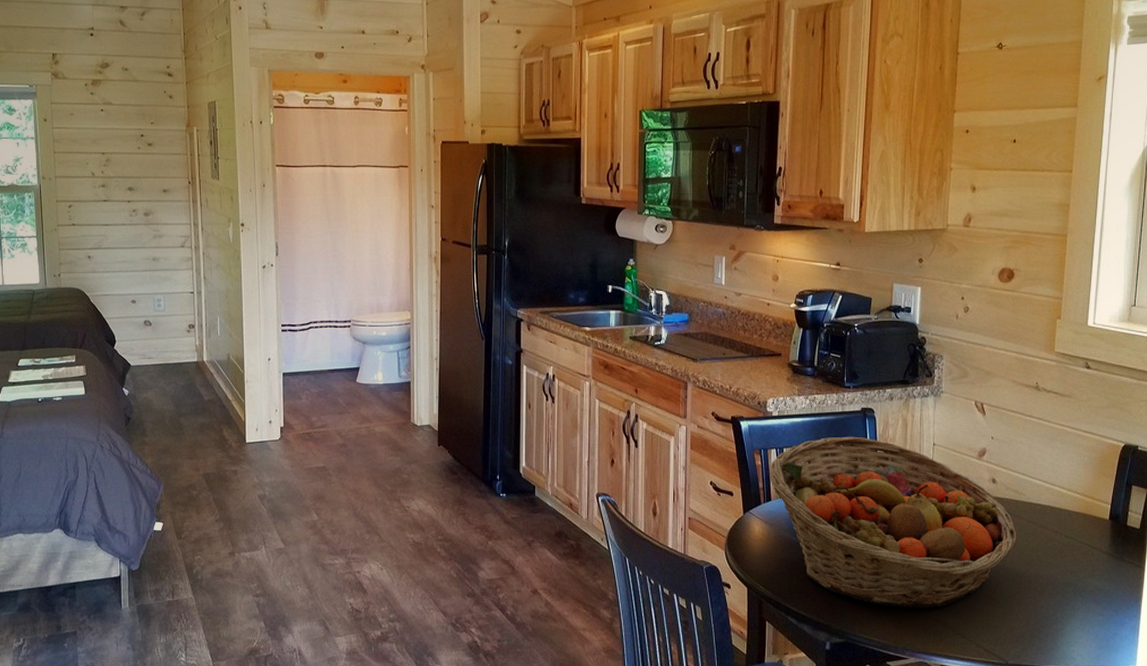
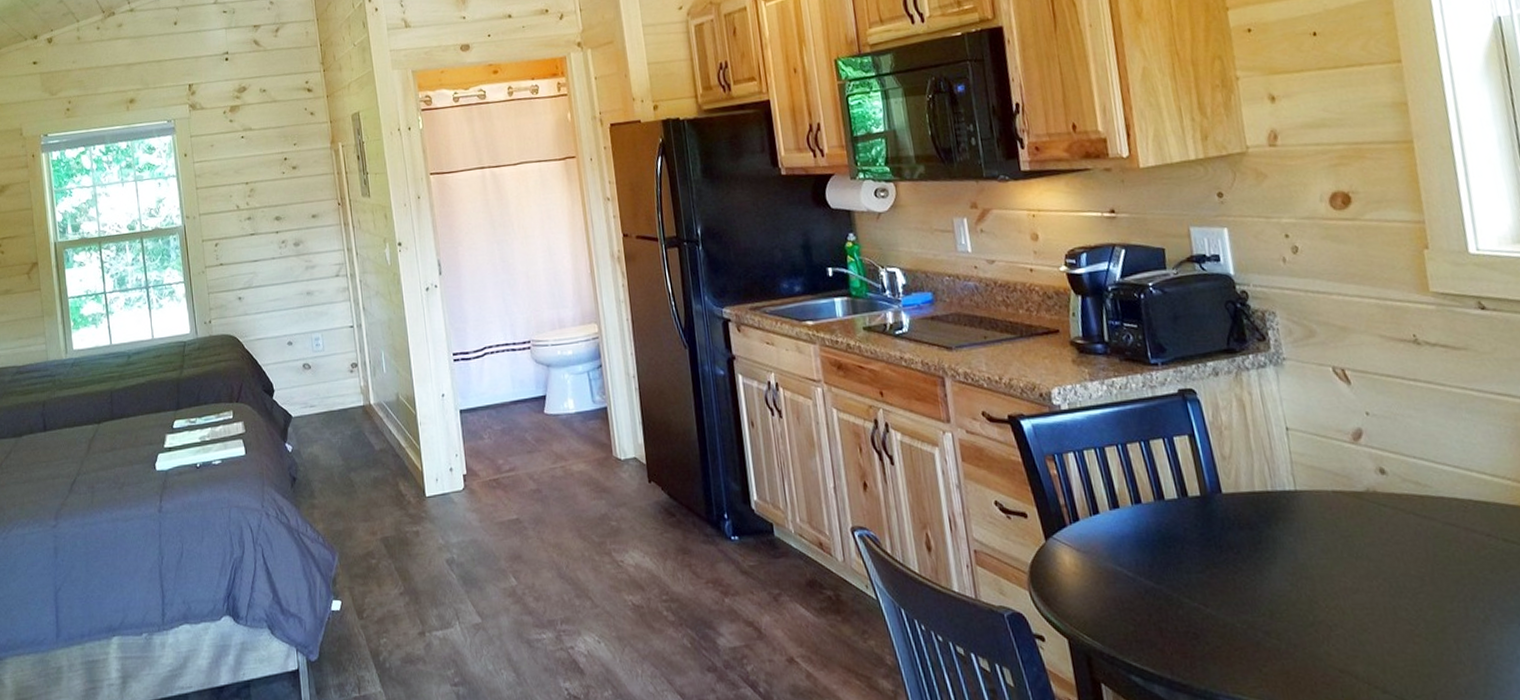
fruit basket: present [770,436,1017,608] -> none [1069,427,1435,655]

